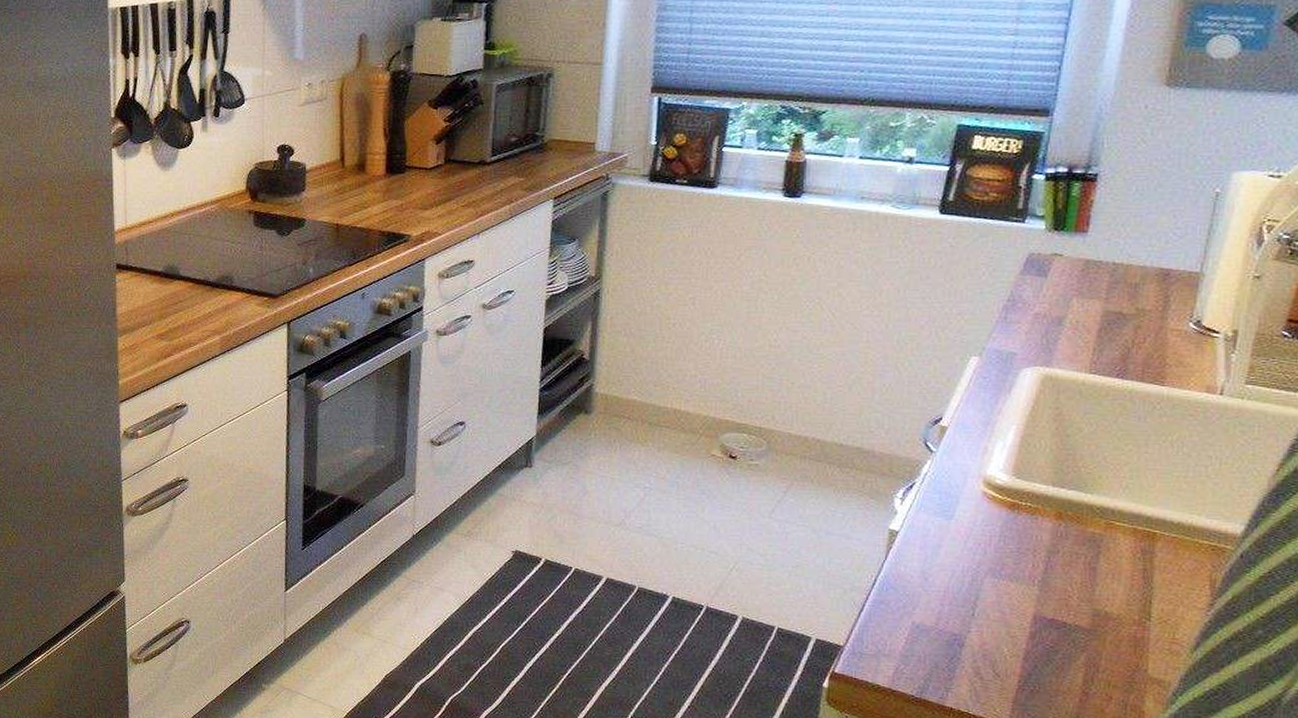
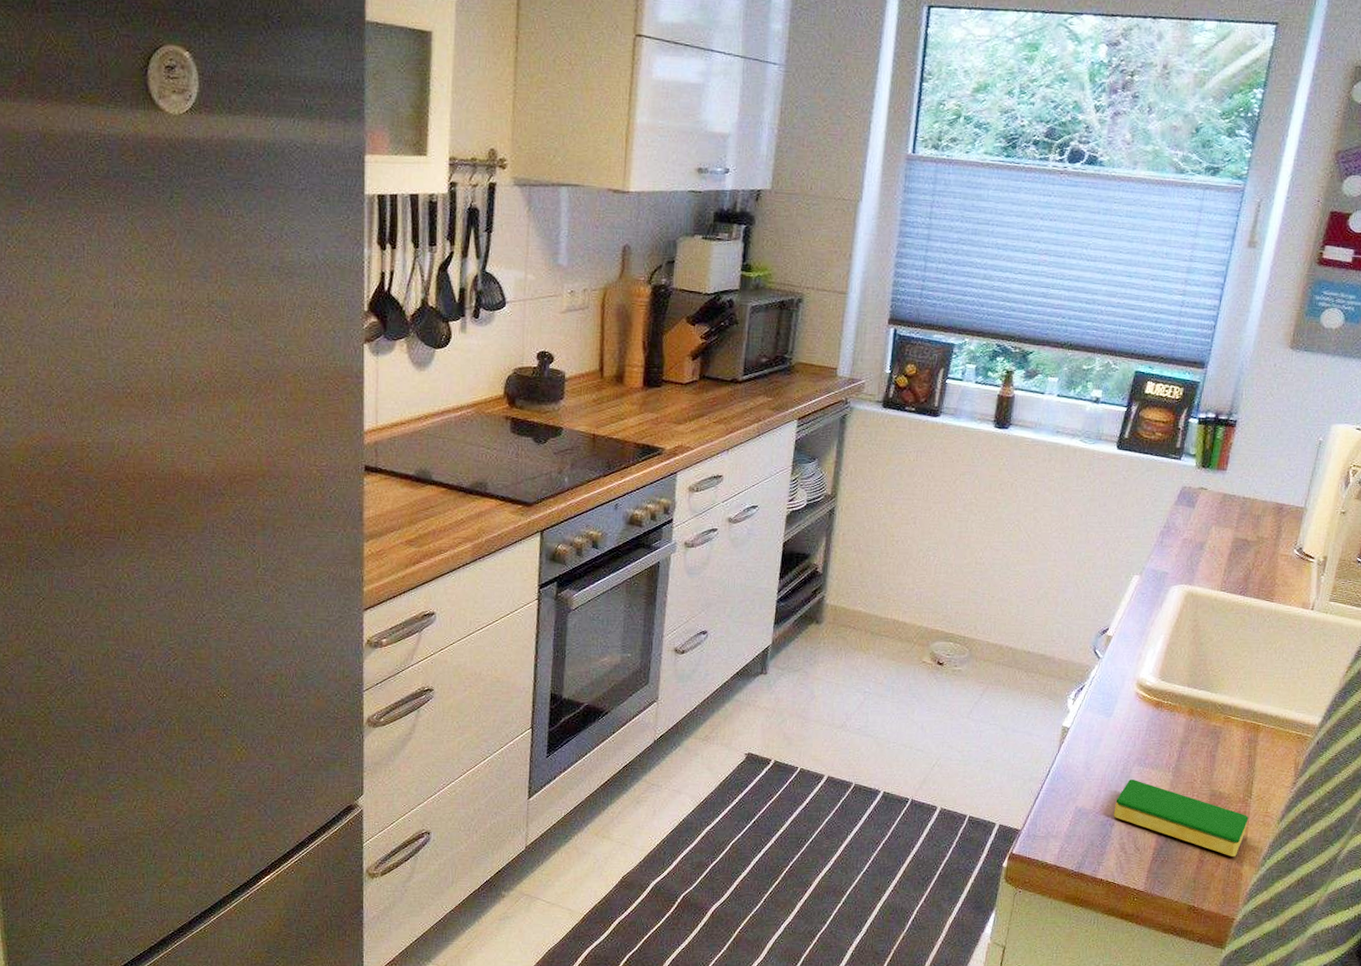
dish sponge: none [962,593,1148,690] -> present [1113,780,1248,856]

